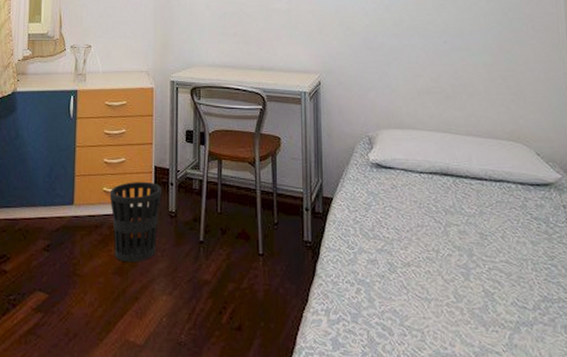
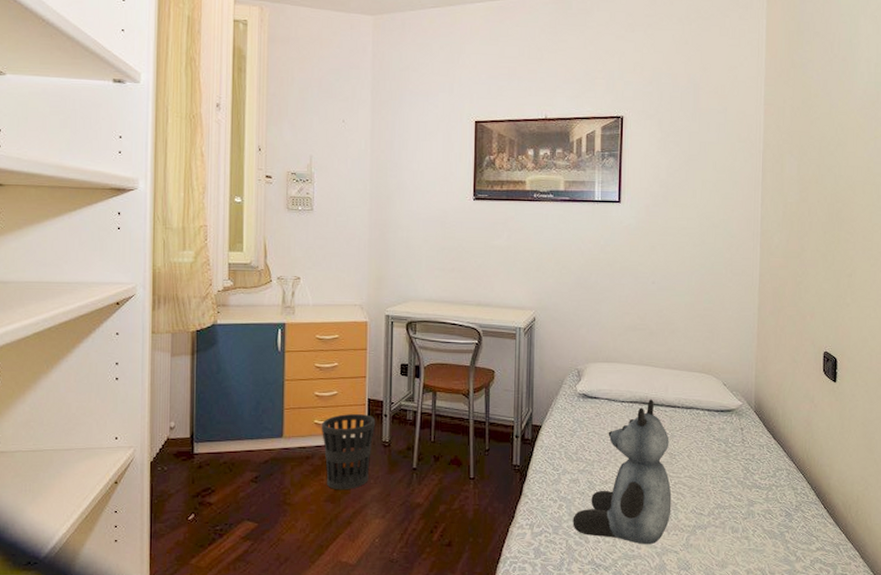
teddy bear: none [373,170,488,342] -> present [573,399,672,545]

